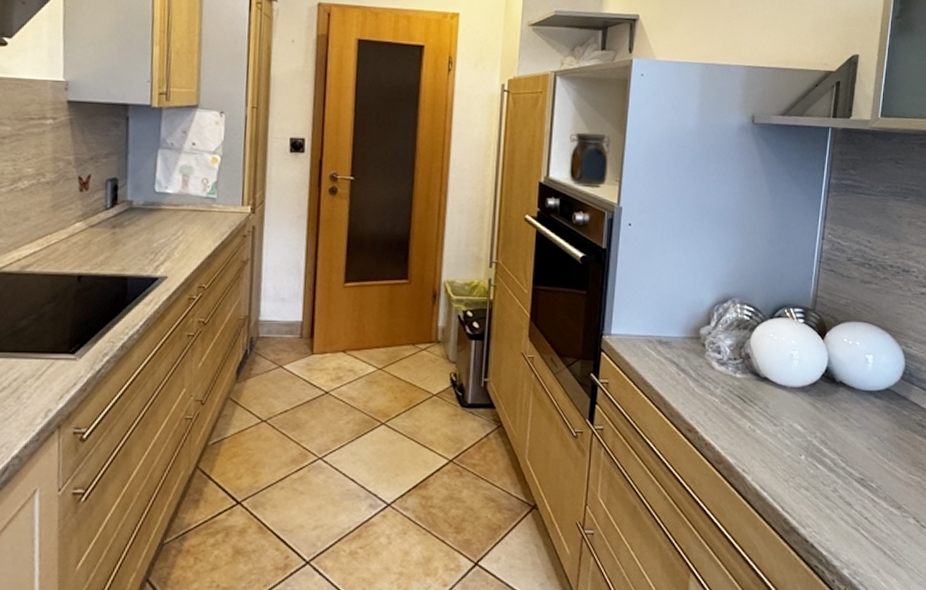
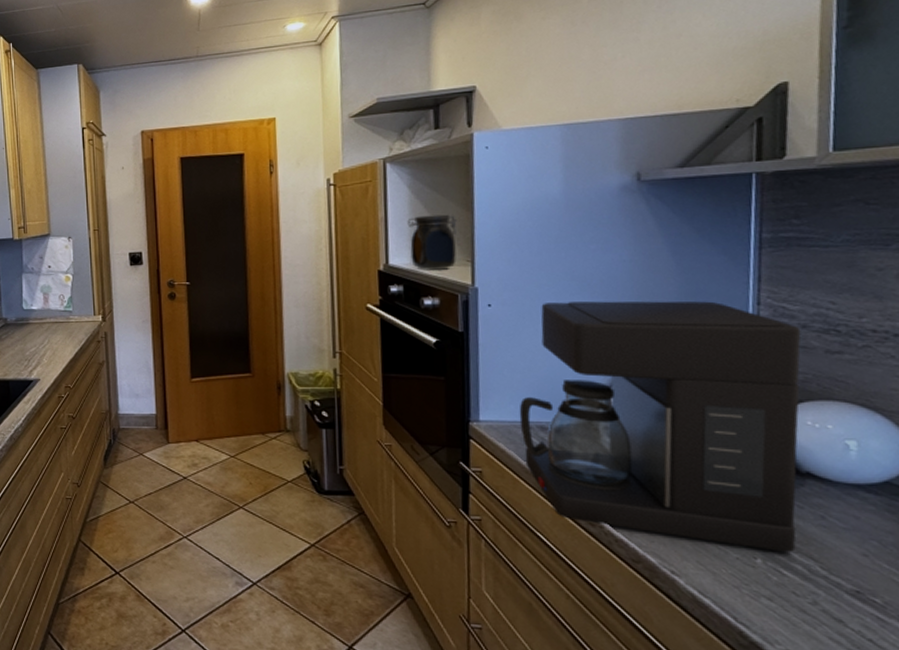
coffee maker: none [643,226,848,449] -> present [519,301,801,552]

